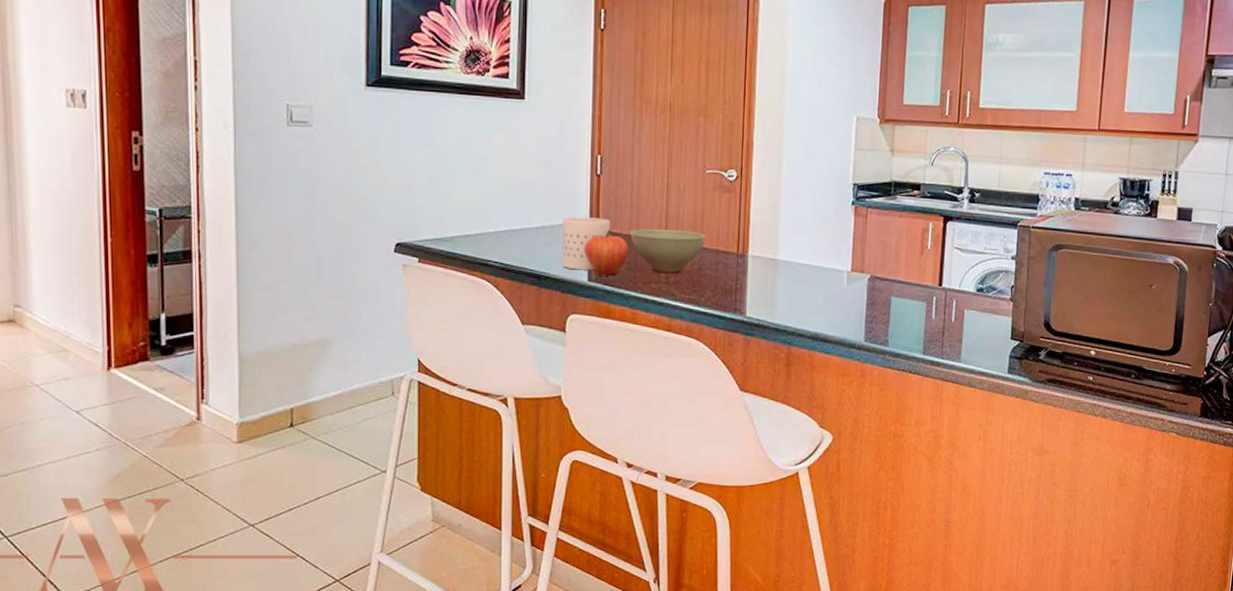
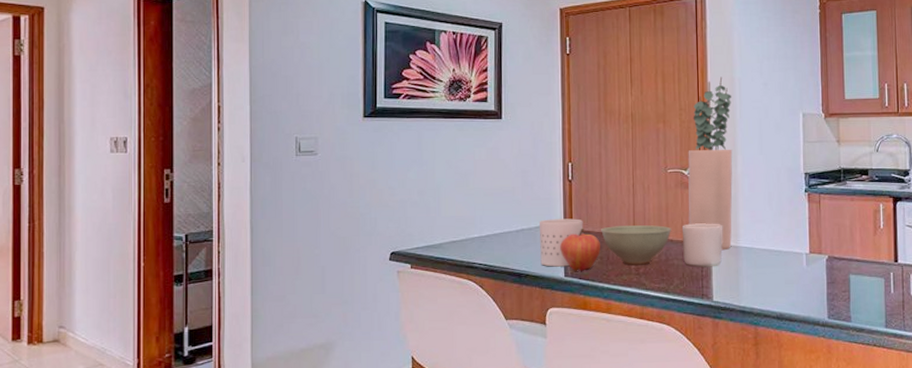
mug: none [717,231,762,280] -> present [683,223,723,268]
vase: none [725,68,781,263] -> present [688,76,733,251]

